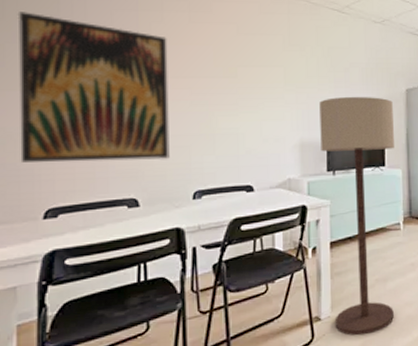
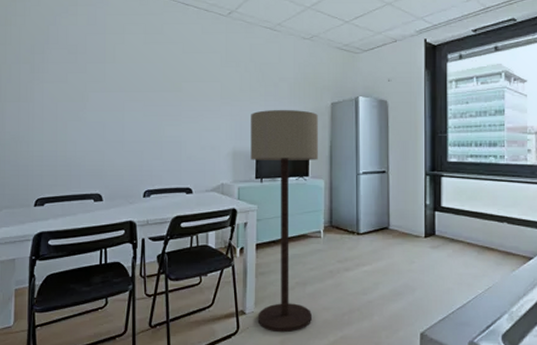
wall art: present [17,12,170,162] -> none [20,38,127,163]

